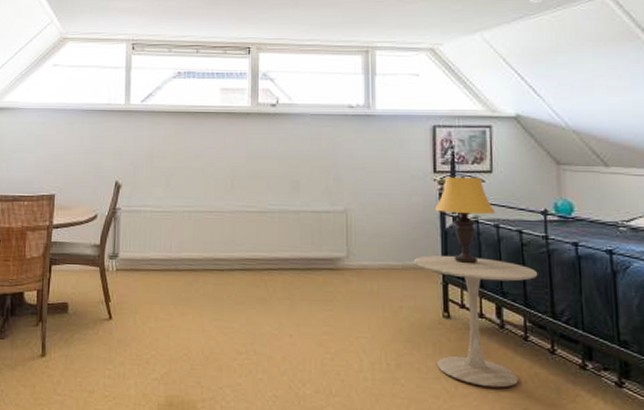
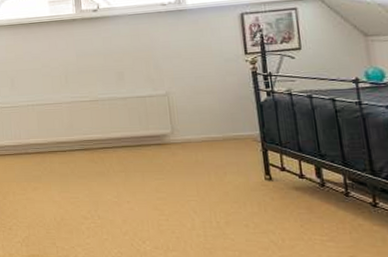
side table: present [413,255,538,388] -> none [232,125,354,239]
table lamp: present [435,175,496,263] -> none [249,54,308,131]

